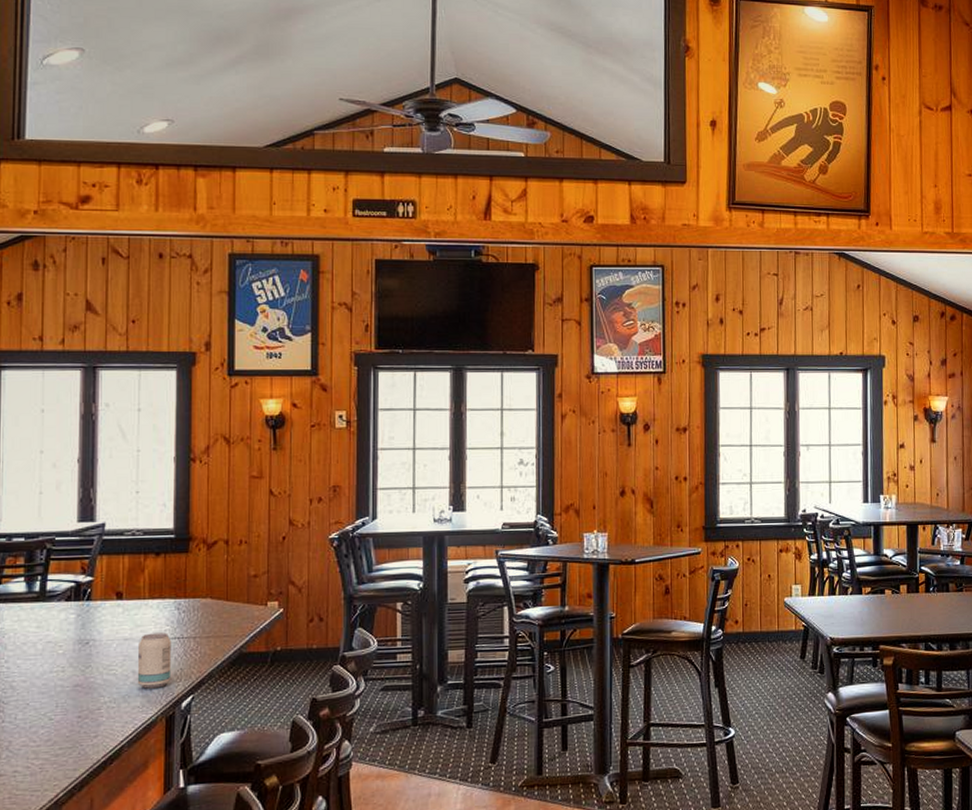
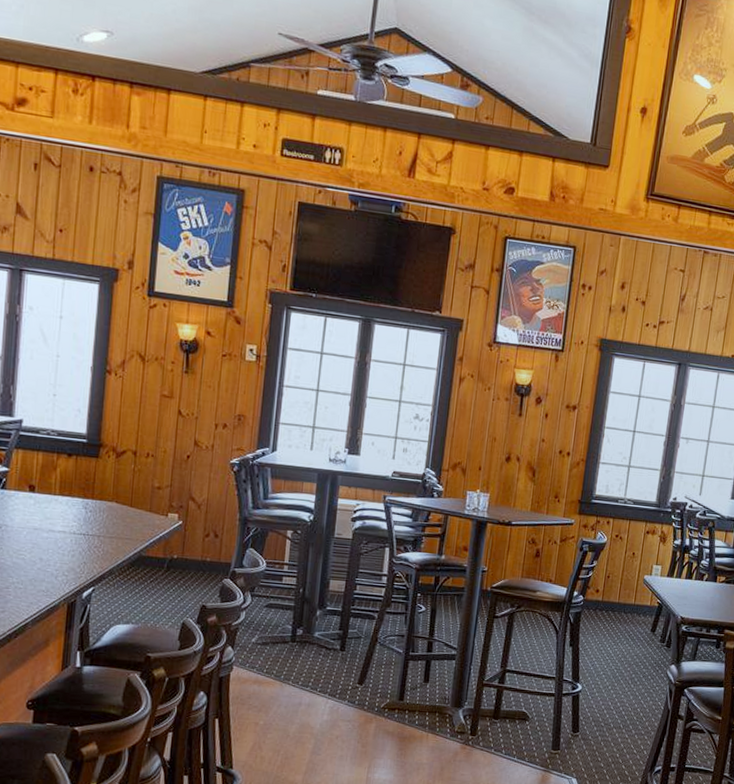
beverage can: present [137,632,172,689] -> none [43,526,77,577]

